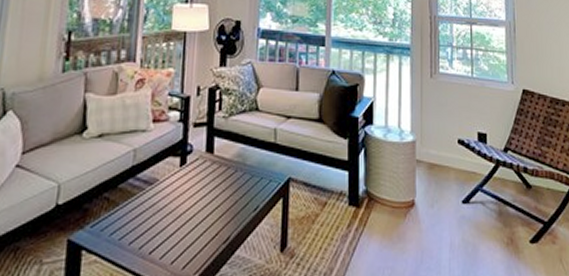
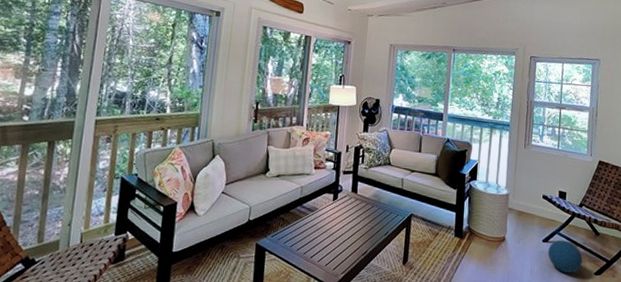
ball: none [470,199,514,243] -> present [548,240,582,273]

